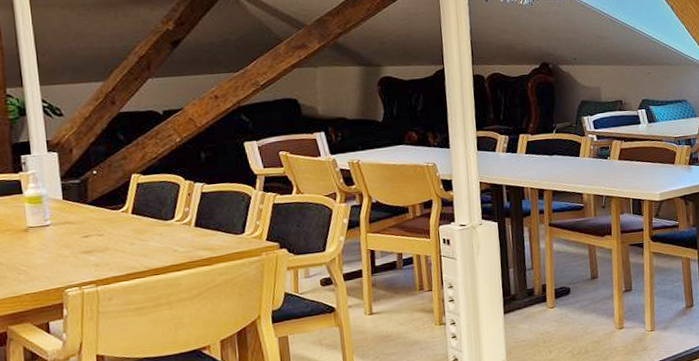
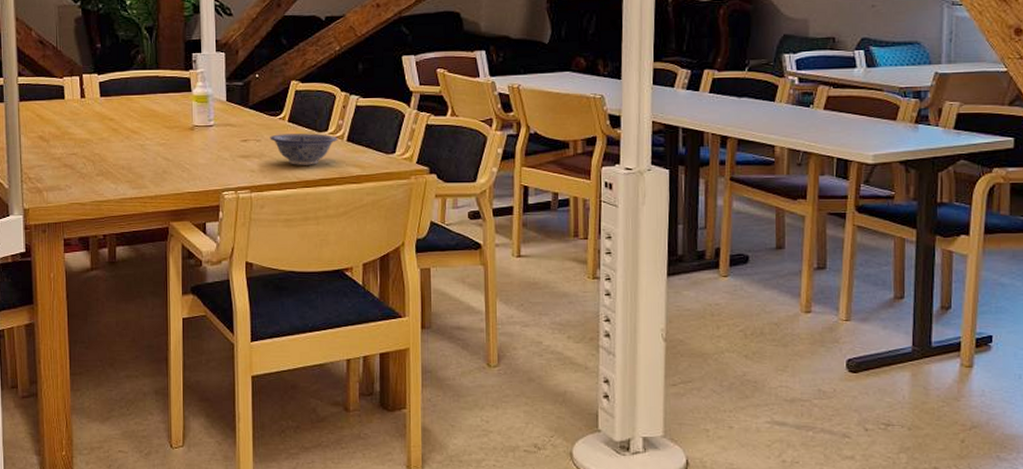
bowl: none [113,222,185,255] -> present [270,133,338,165]

